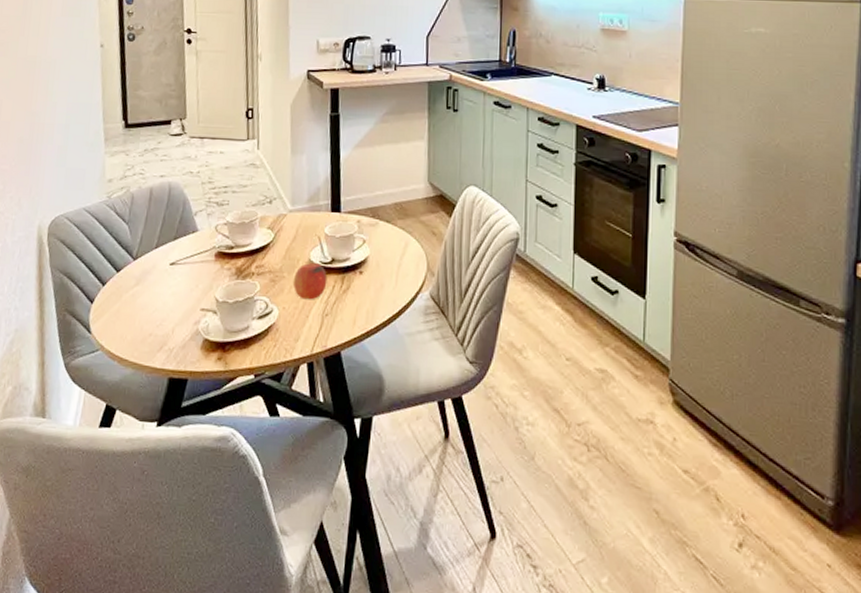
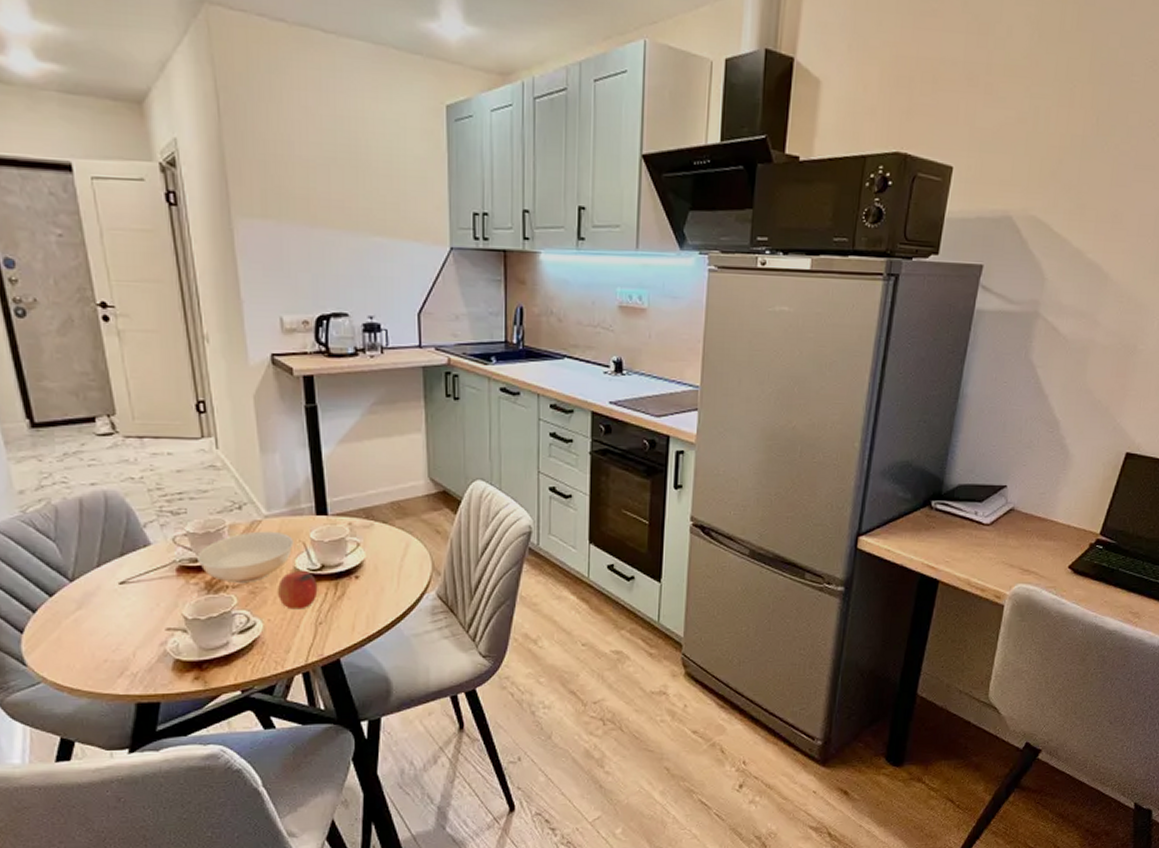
bowl: none [232,224,311,271] -> present [197,531,294,582]

